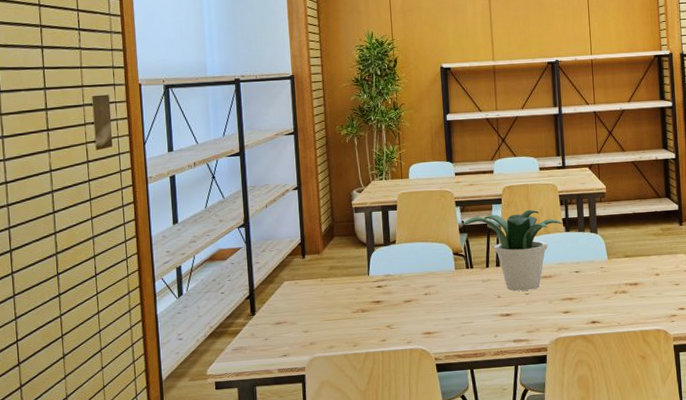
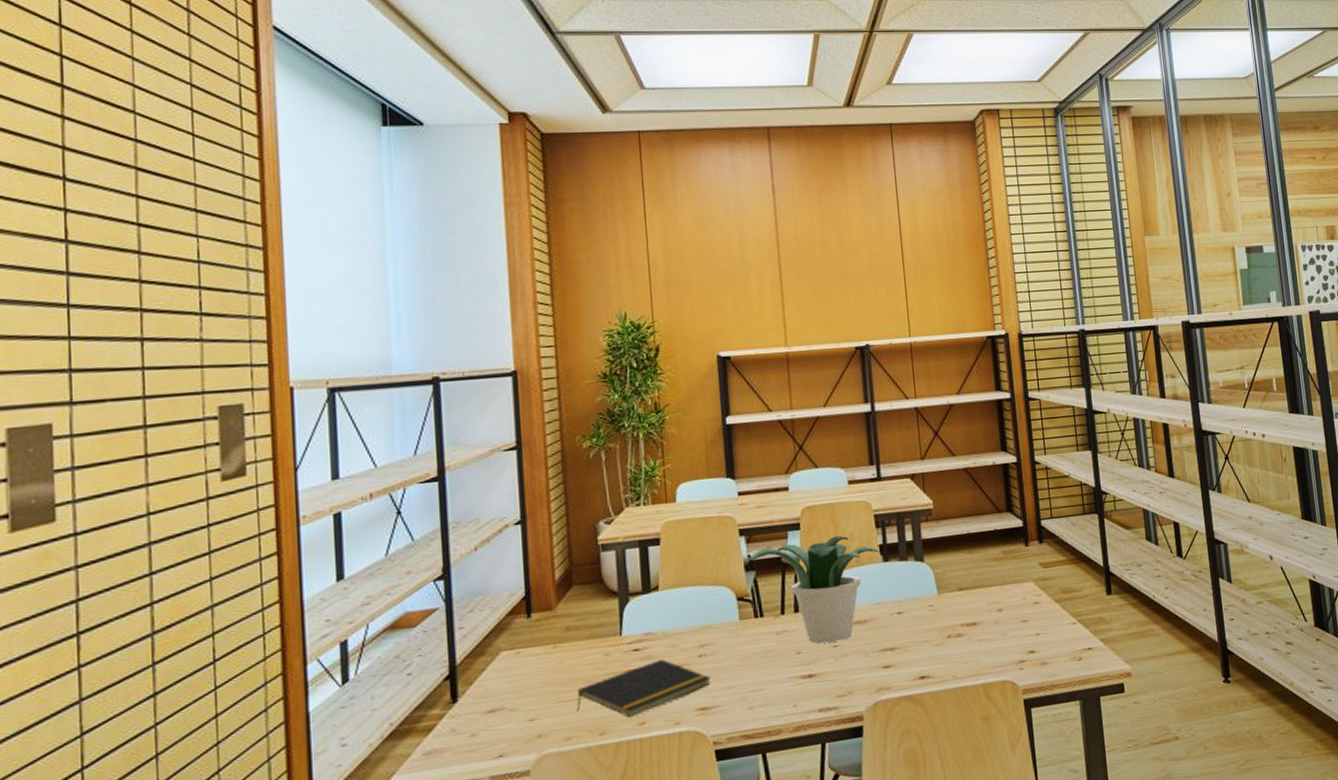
notepad: none [337,295,434,335] -> present [576,659,711,717]

